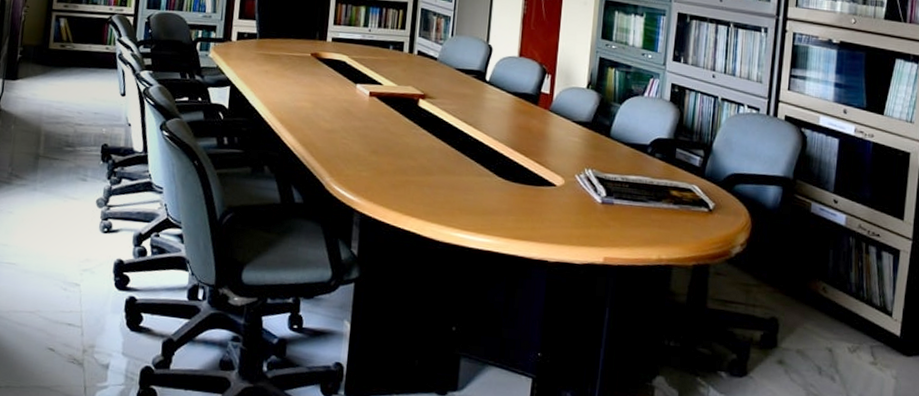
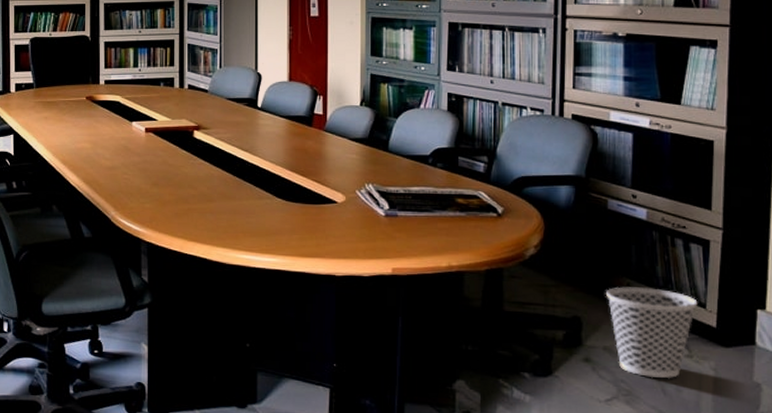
wastebasket: none [803,290,885,385] -> present [606,286,698,378]

